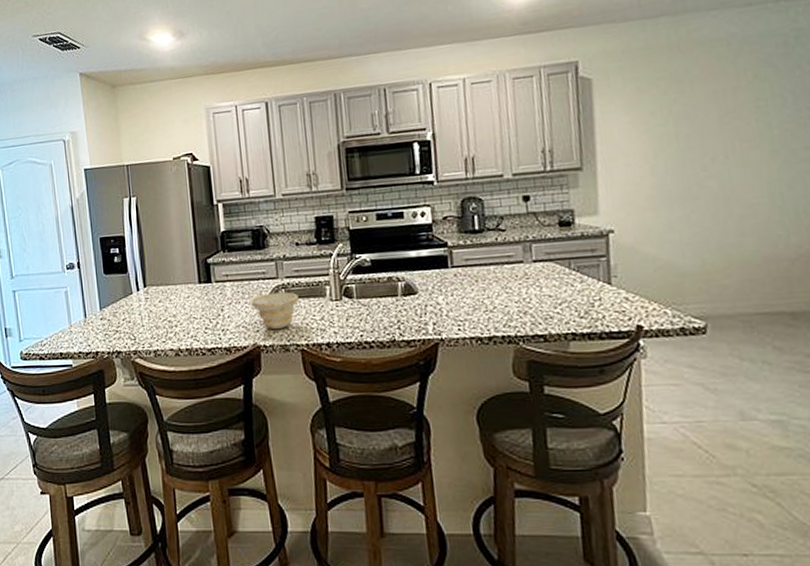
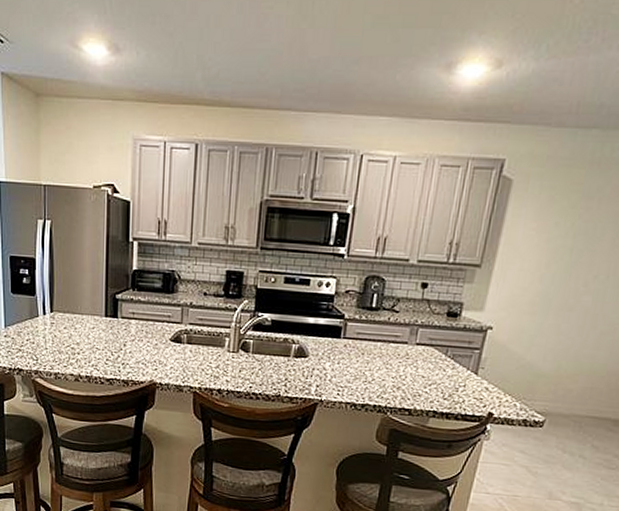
bowl: present [250,292,299,330] -> none [152,336,199,371]

